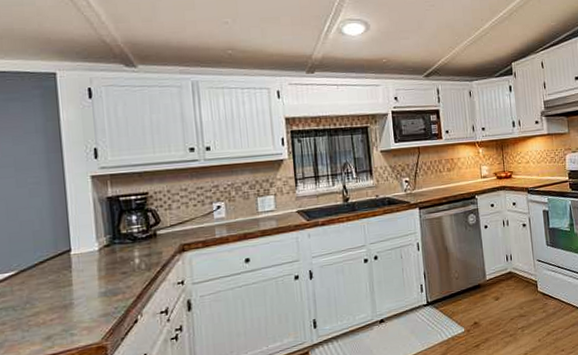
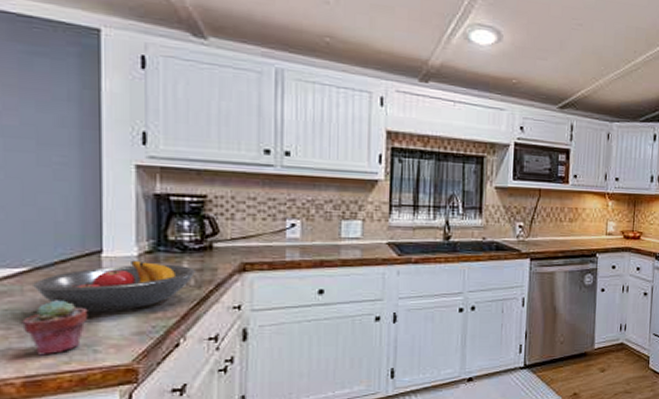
potted succulent: none [14,295,65,344] -> present [22,300,88,356]
fruit bowl: none [20,253,146,302] -> present [33,260,197,313]

